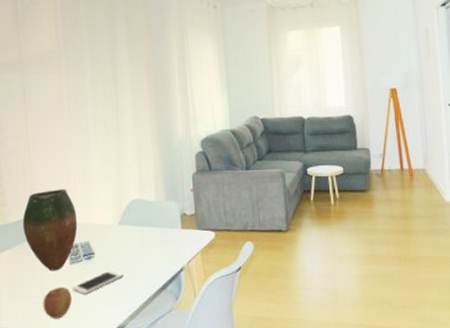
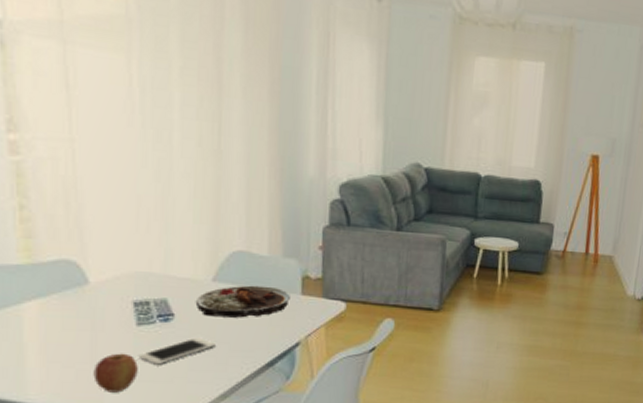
vase: present [22,189,78,271] -> none [62,223,151,333]
plate: none [108,224,173,253] -> present [195,285,290,318]

